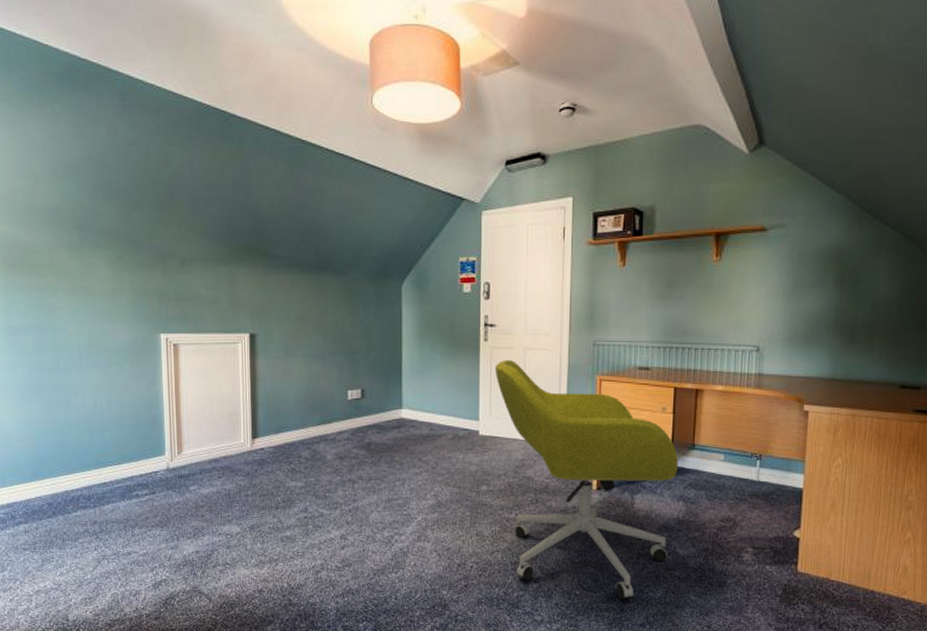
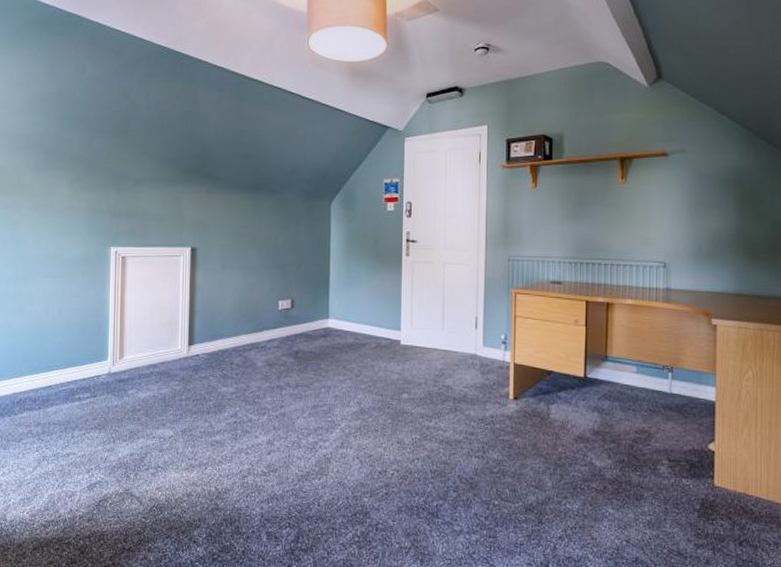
office chair: present [494,359,679,600] -> none [415,273,592,511]

